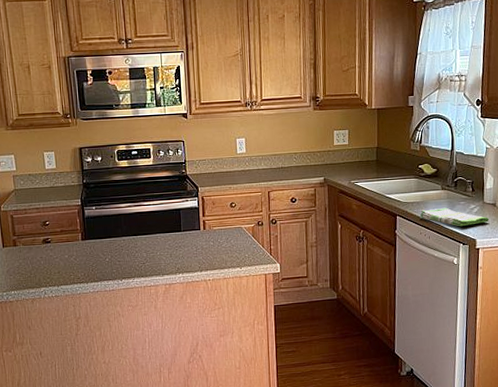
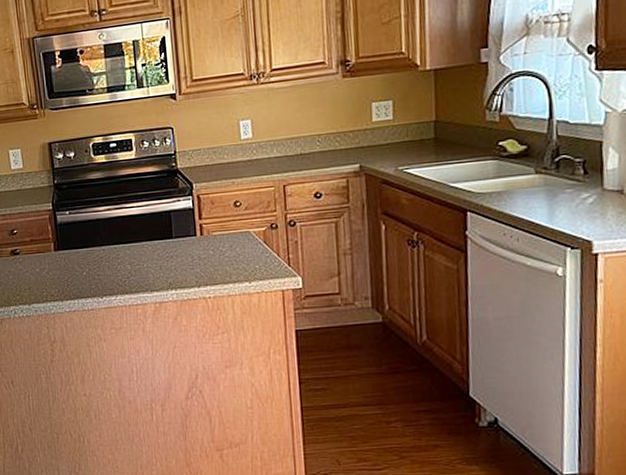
dish towel: present [419,207,489,227] -> none [502,198,613,224]

